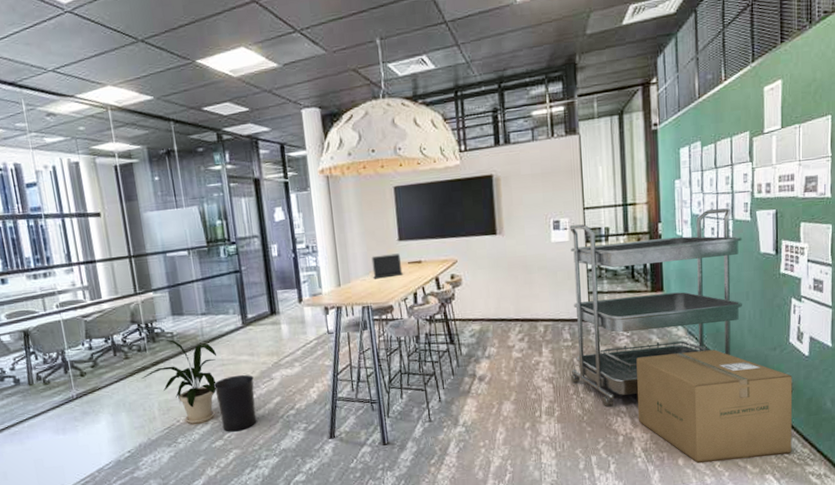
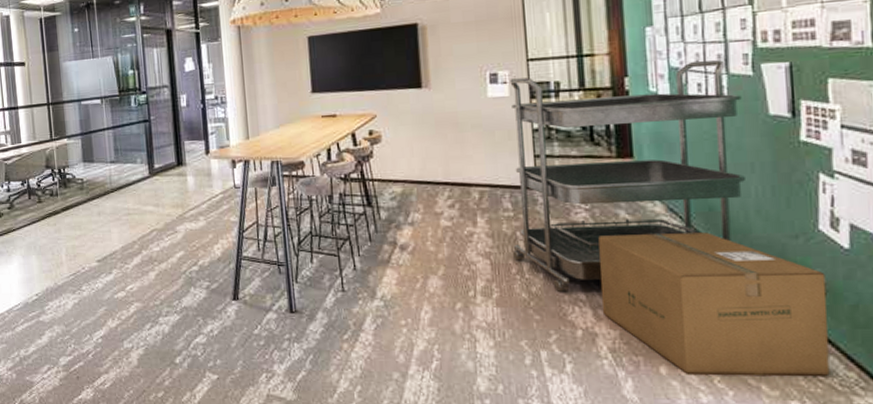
house plant: present [141,339,216,424] -> none [52,185,123,273]
waste bin: present [213,374,257,432] -> none [118,225,159,284]
laptop: present [371,253,403,279] -> none [282,106,316,133]

